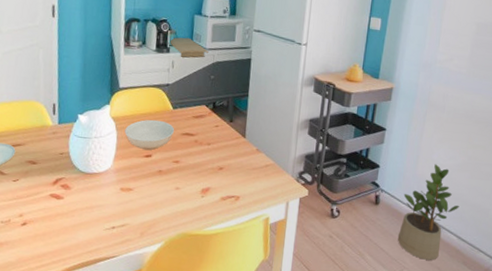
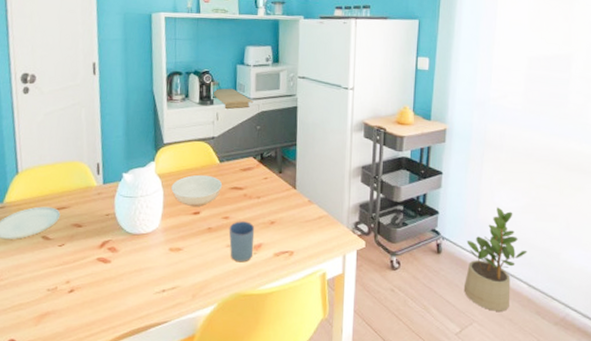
mug: none [178,165,204,205] -> present [229,221,255,263]

